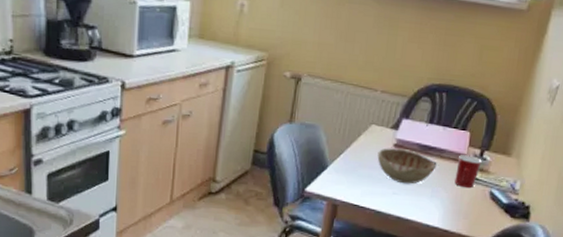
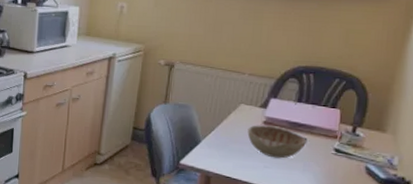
mug: present [454,155,482,189] -> none [327,131,355,164]

